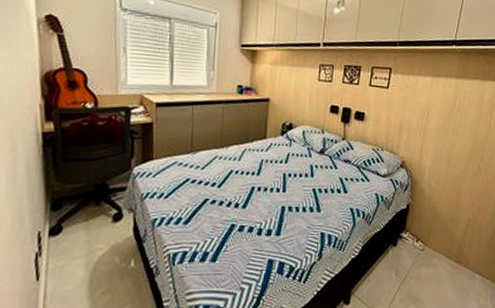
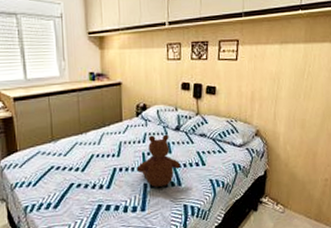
teddy bear: none [276,156,322,211] -> present [137,134,181,187]

